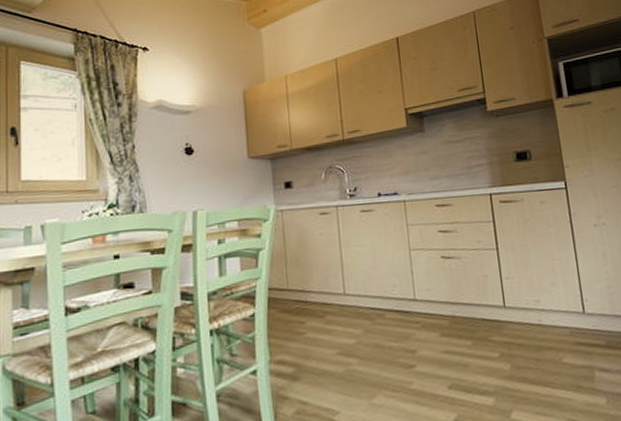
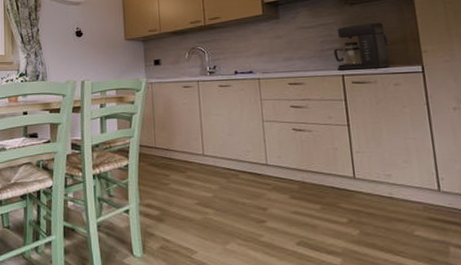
coffee maker: none [481,136,535,190] -> present [334,22,390,72]

